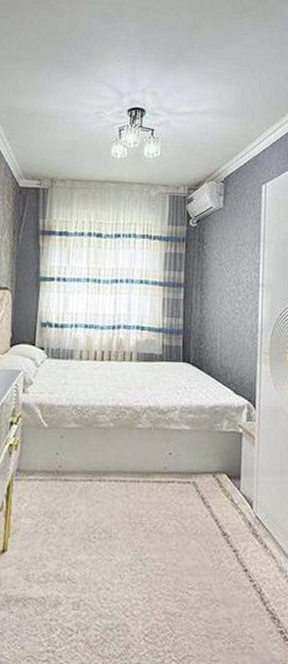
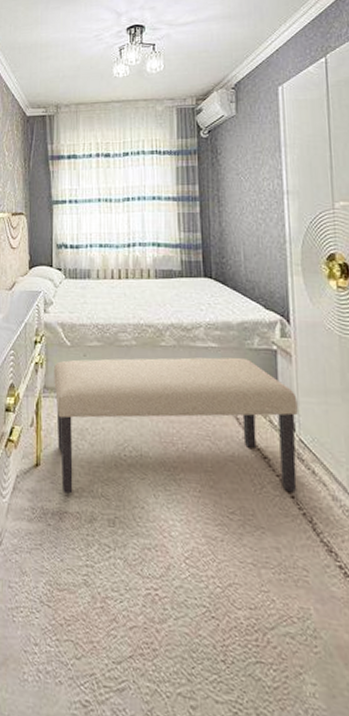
bench: none [26,439,257,579] -> present [54,357,298,494]

